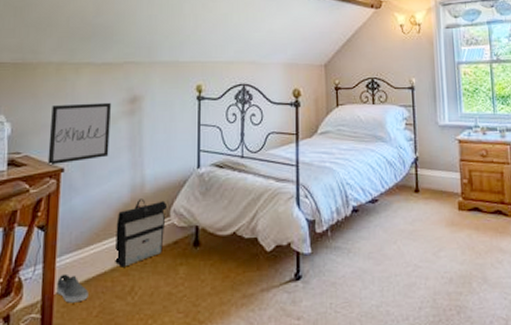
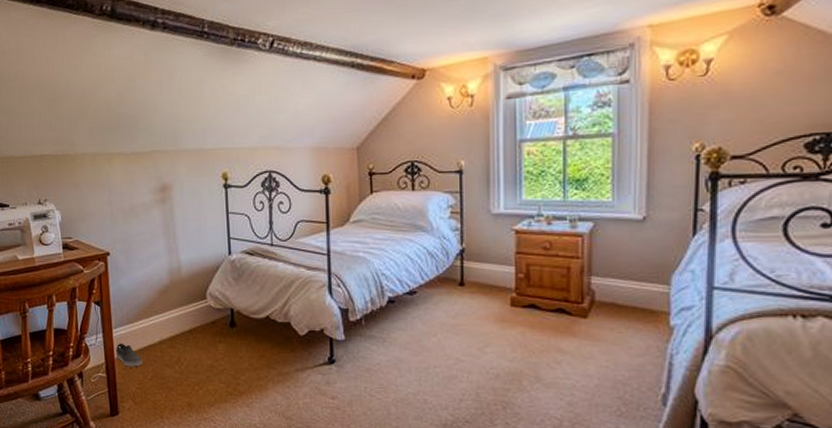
wall art: present [47,102,111,166] -> none [92,191,147,250]
backpack: present [115,198,168,267] -> none [159,281,204,341]

